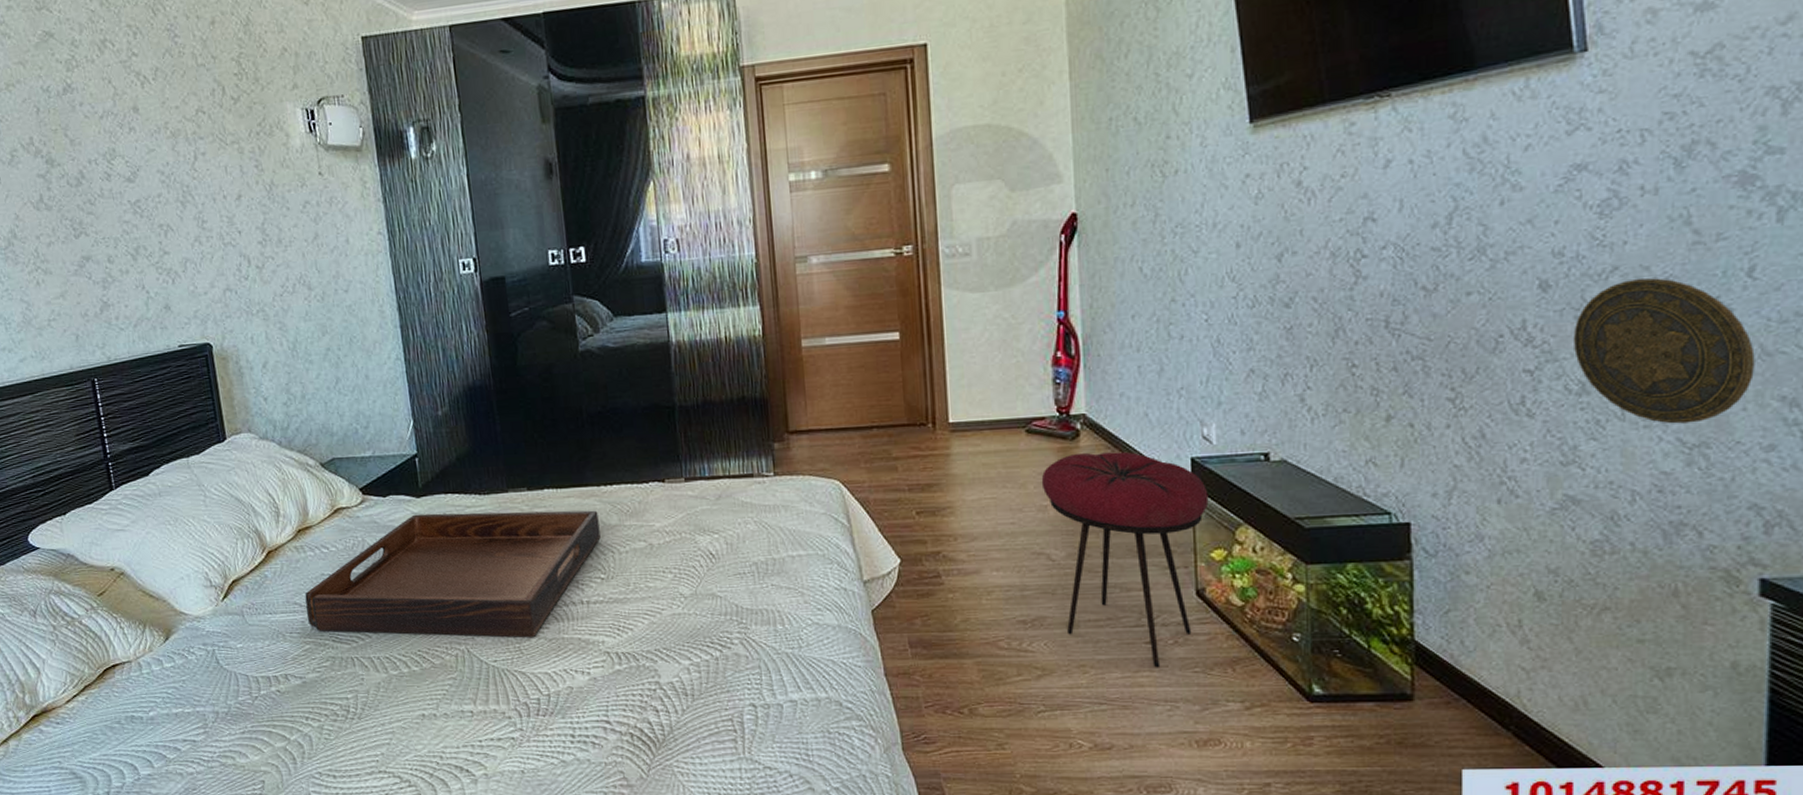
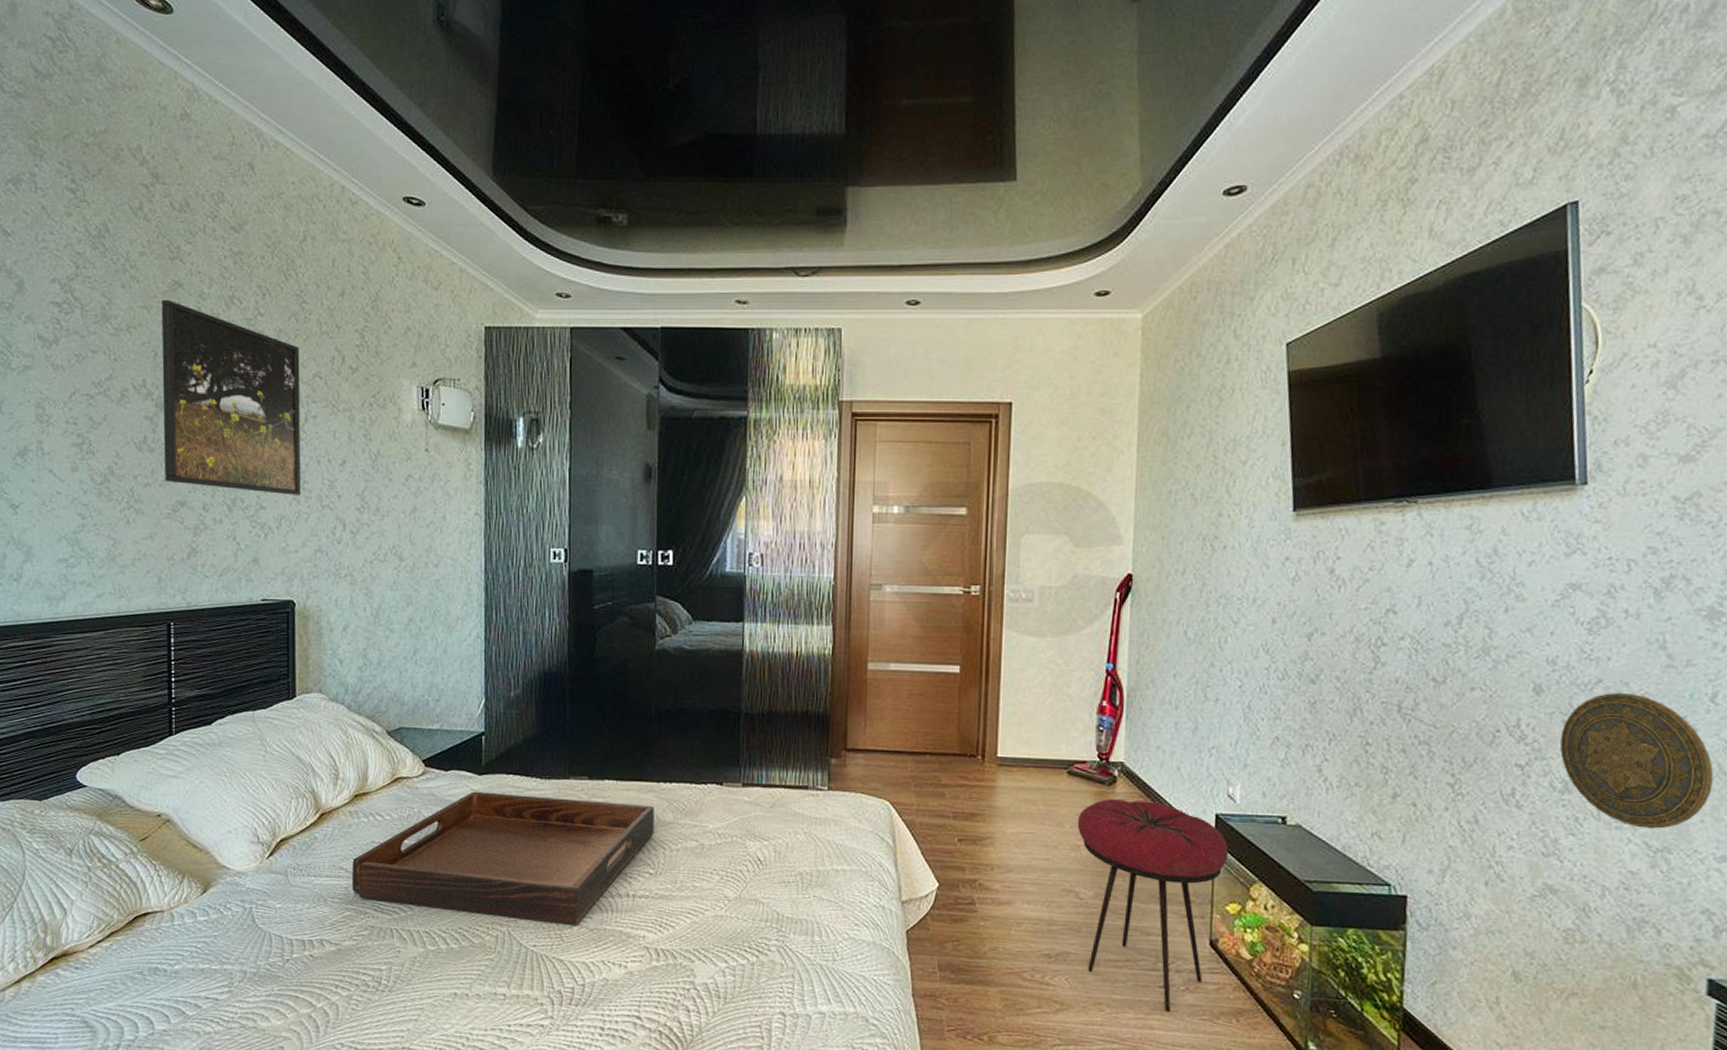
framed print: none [35,51,202,239] -> present [161,299,301,495]

